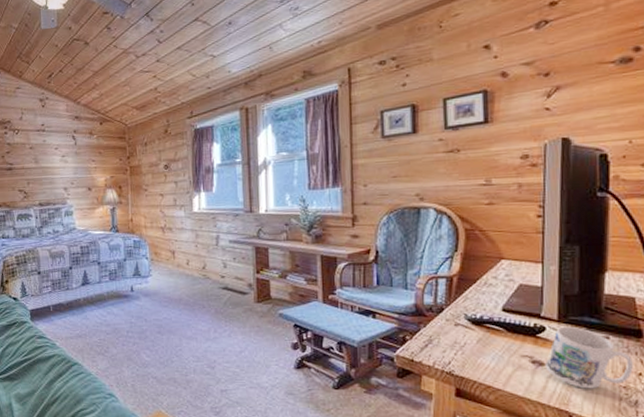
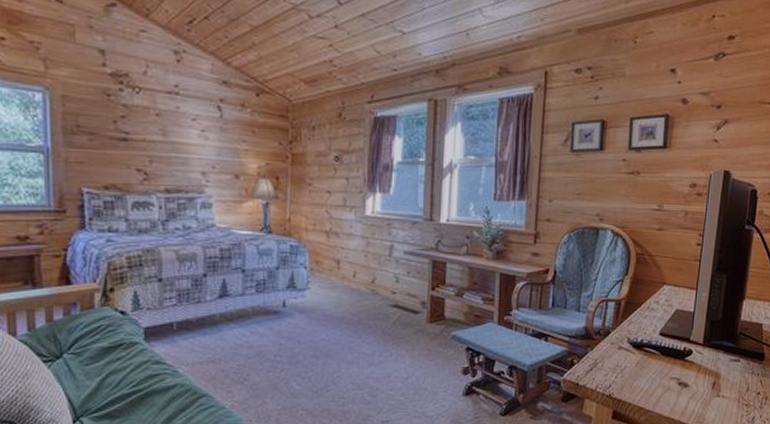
mug: present [544,326,633,389] -> none [688,350,755,408]

